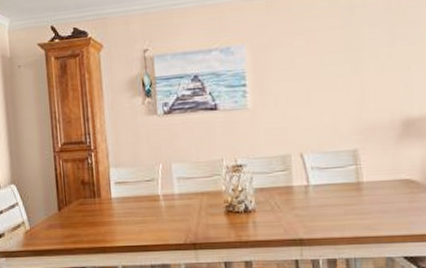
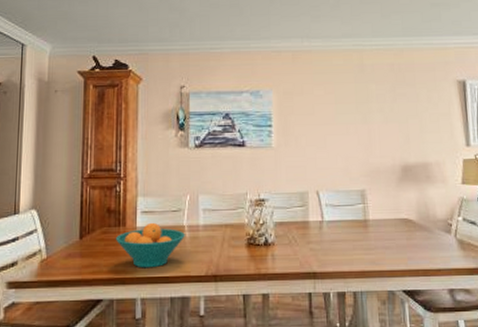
fruit bowl: none [92,192,161,238] -> present [115,222,185,268]

